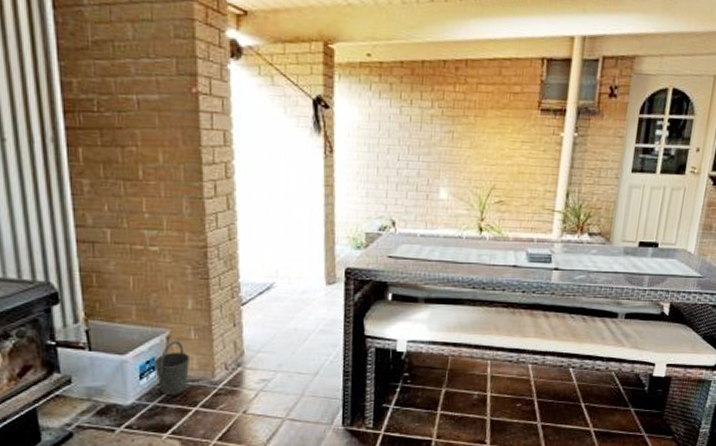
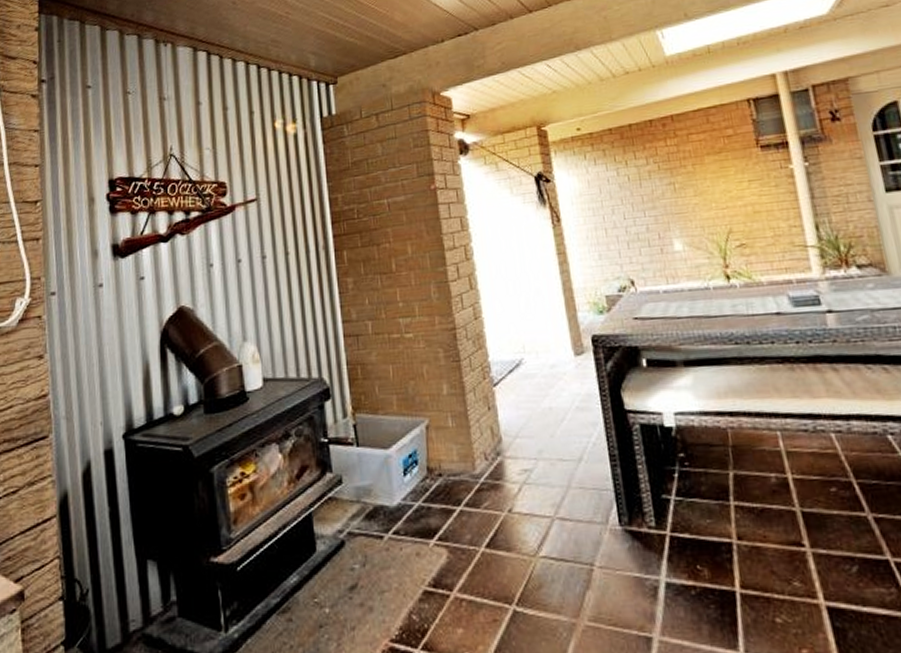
bucket: present [154,341,191,396] -> none [416,430,451,494]

